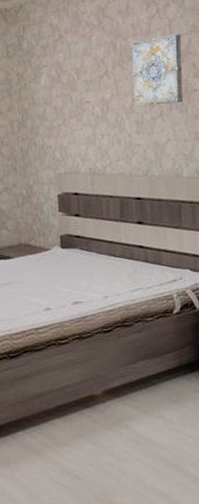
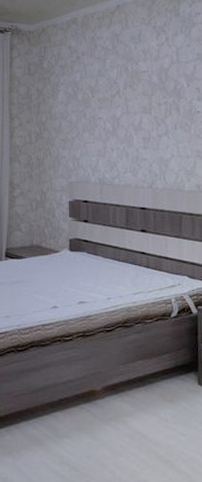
wall art: present [130,34,184,107] -> none [140,61,188,125]

